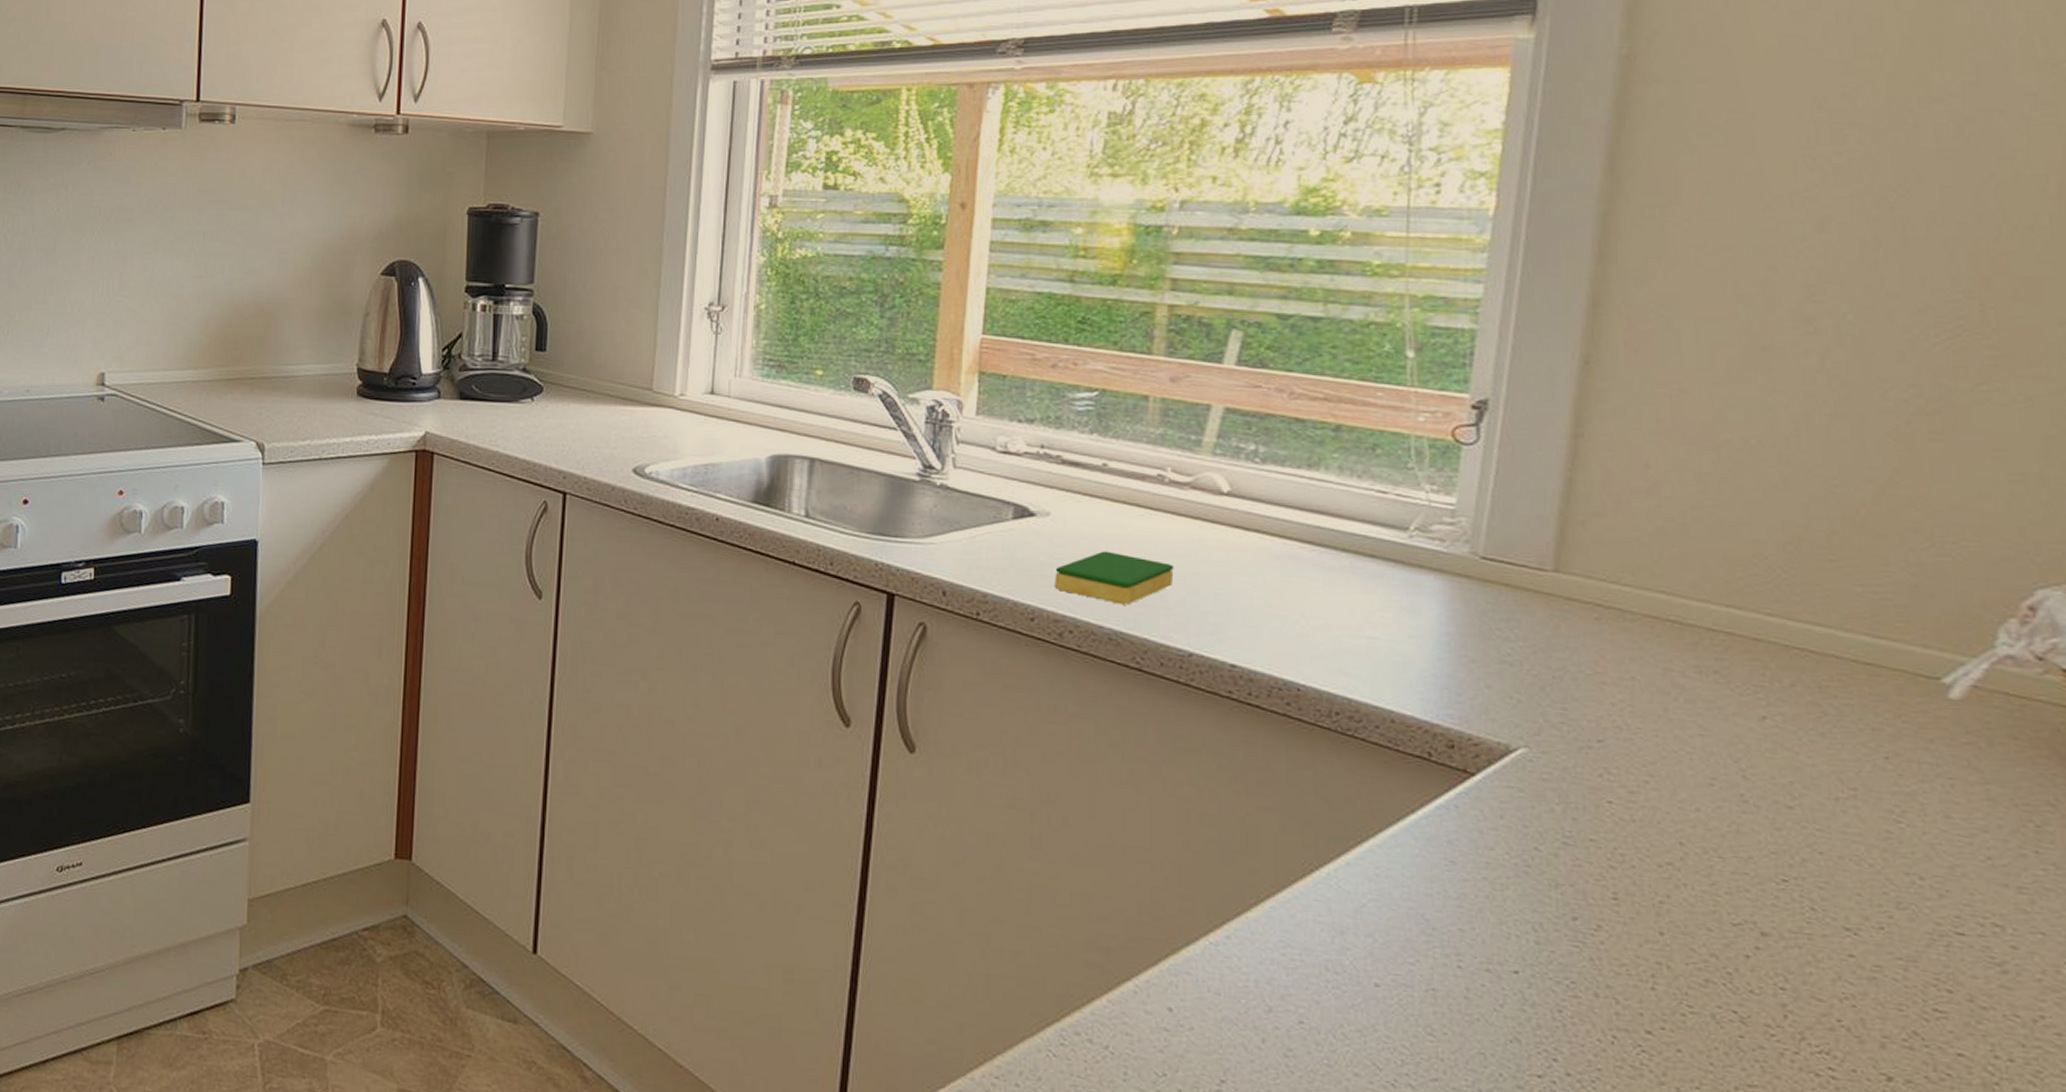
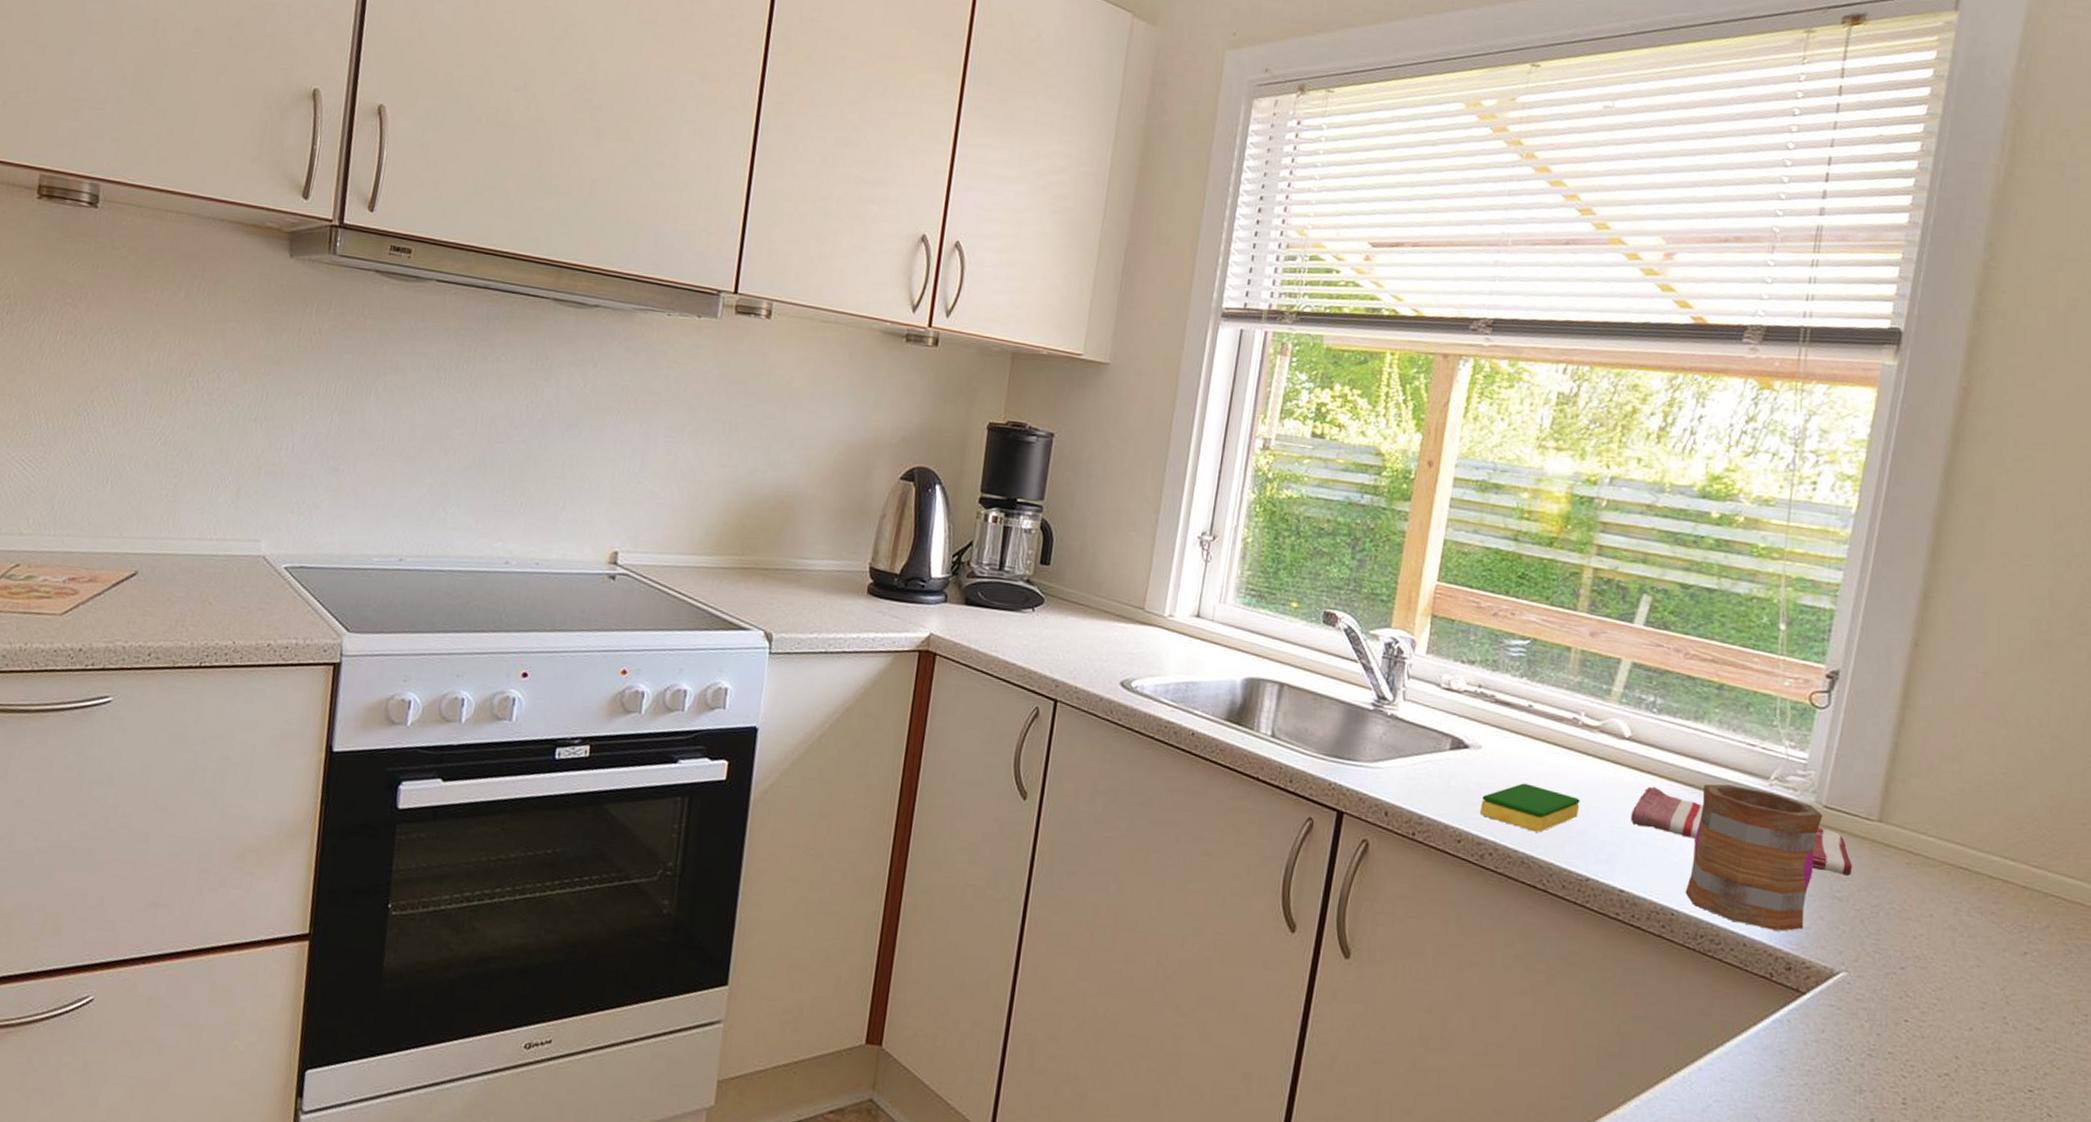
dish towel: none [1238,546,1525,636] -> present [1631,786,1853,876]
mug: none [1312,538,1481,704] -> present [1685,784,1823,931]

